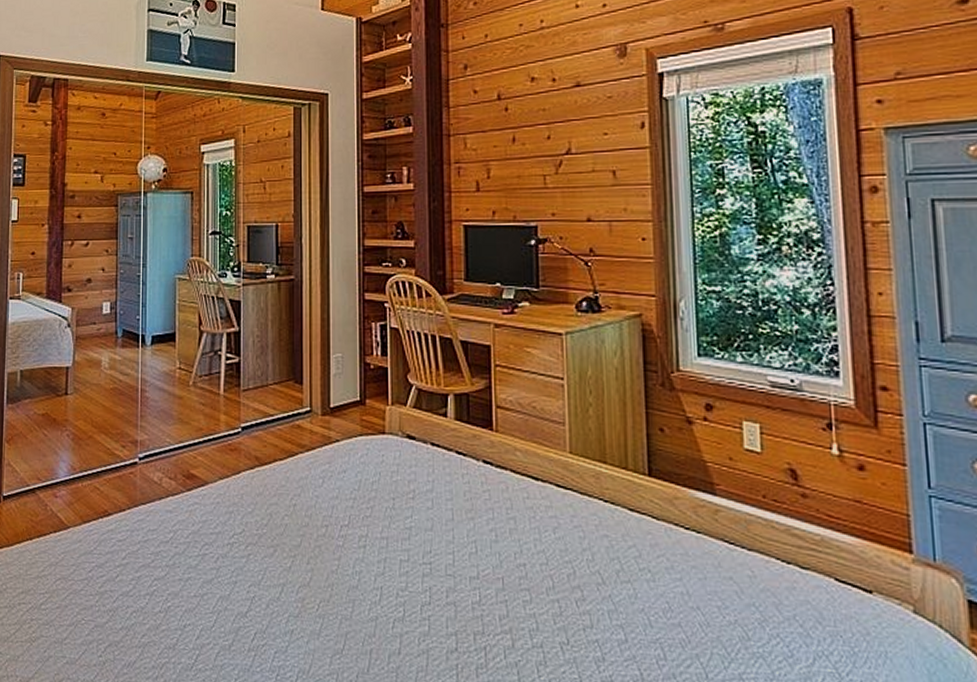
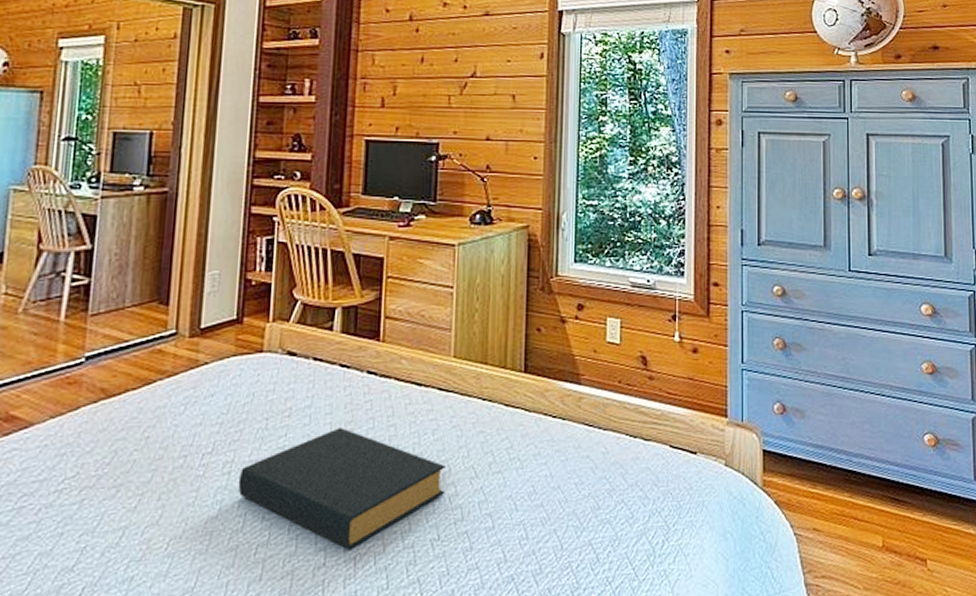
hardback book: none [373,515,571,639] -> present [238,427,446,550]

